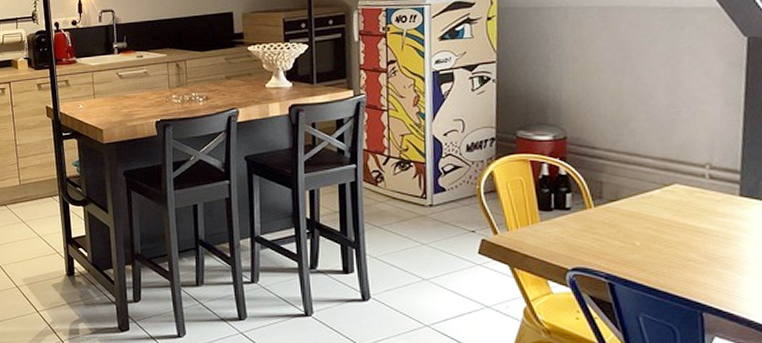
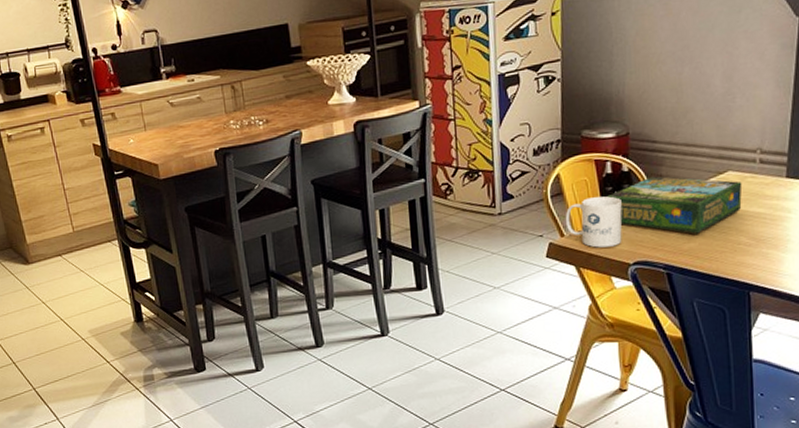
mug: none [498,198,560,250] -> present [565,196,623,248]
board game: none [544,182,691,246] -> present [607,176,743,234]

